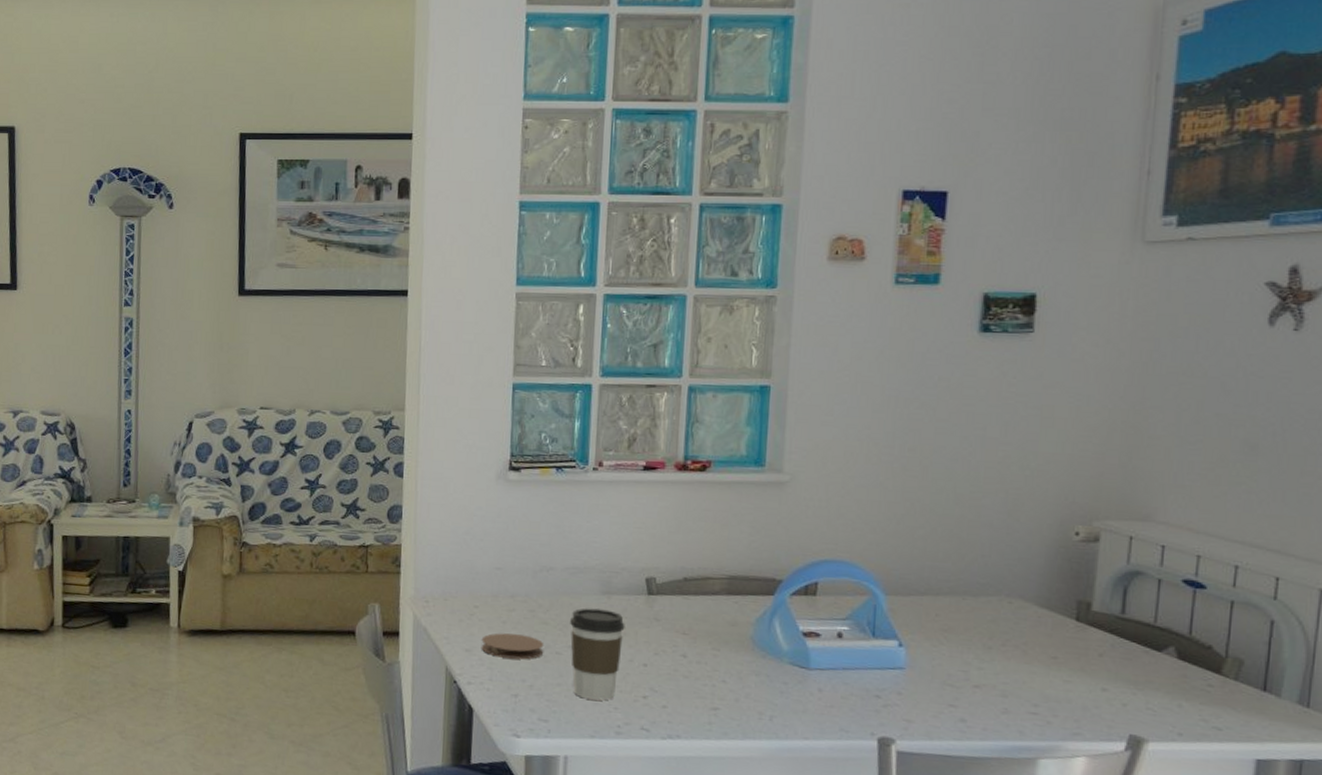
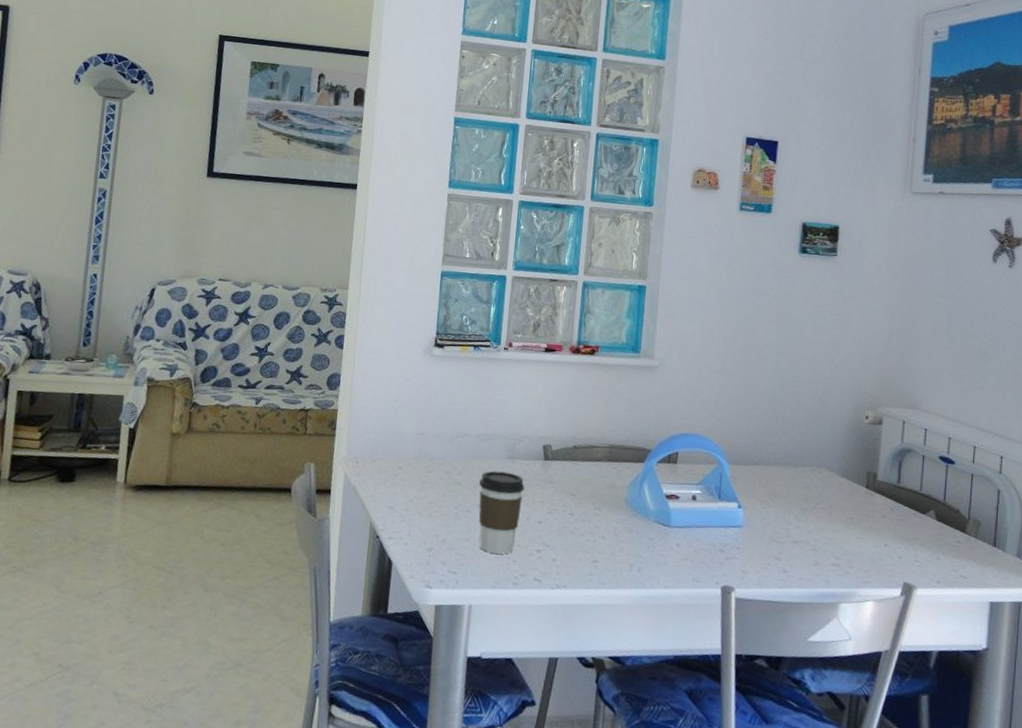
coaster: present [481,633,544,660] -> none [402,492,457,517]

